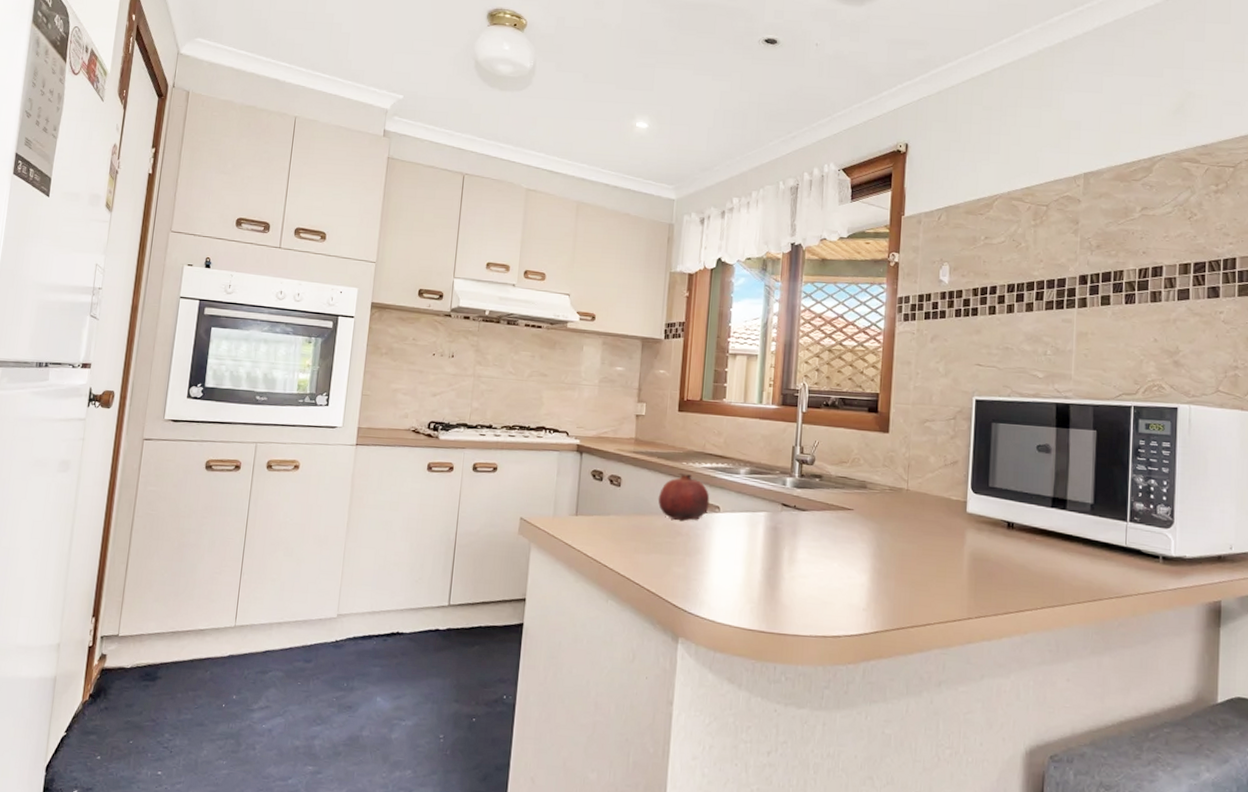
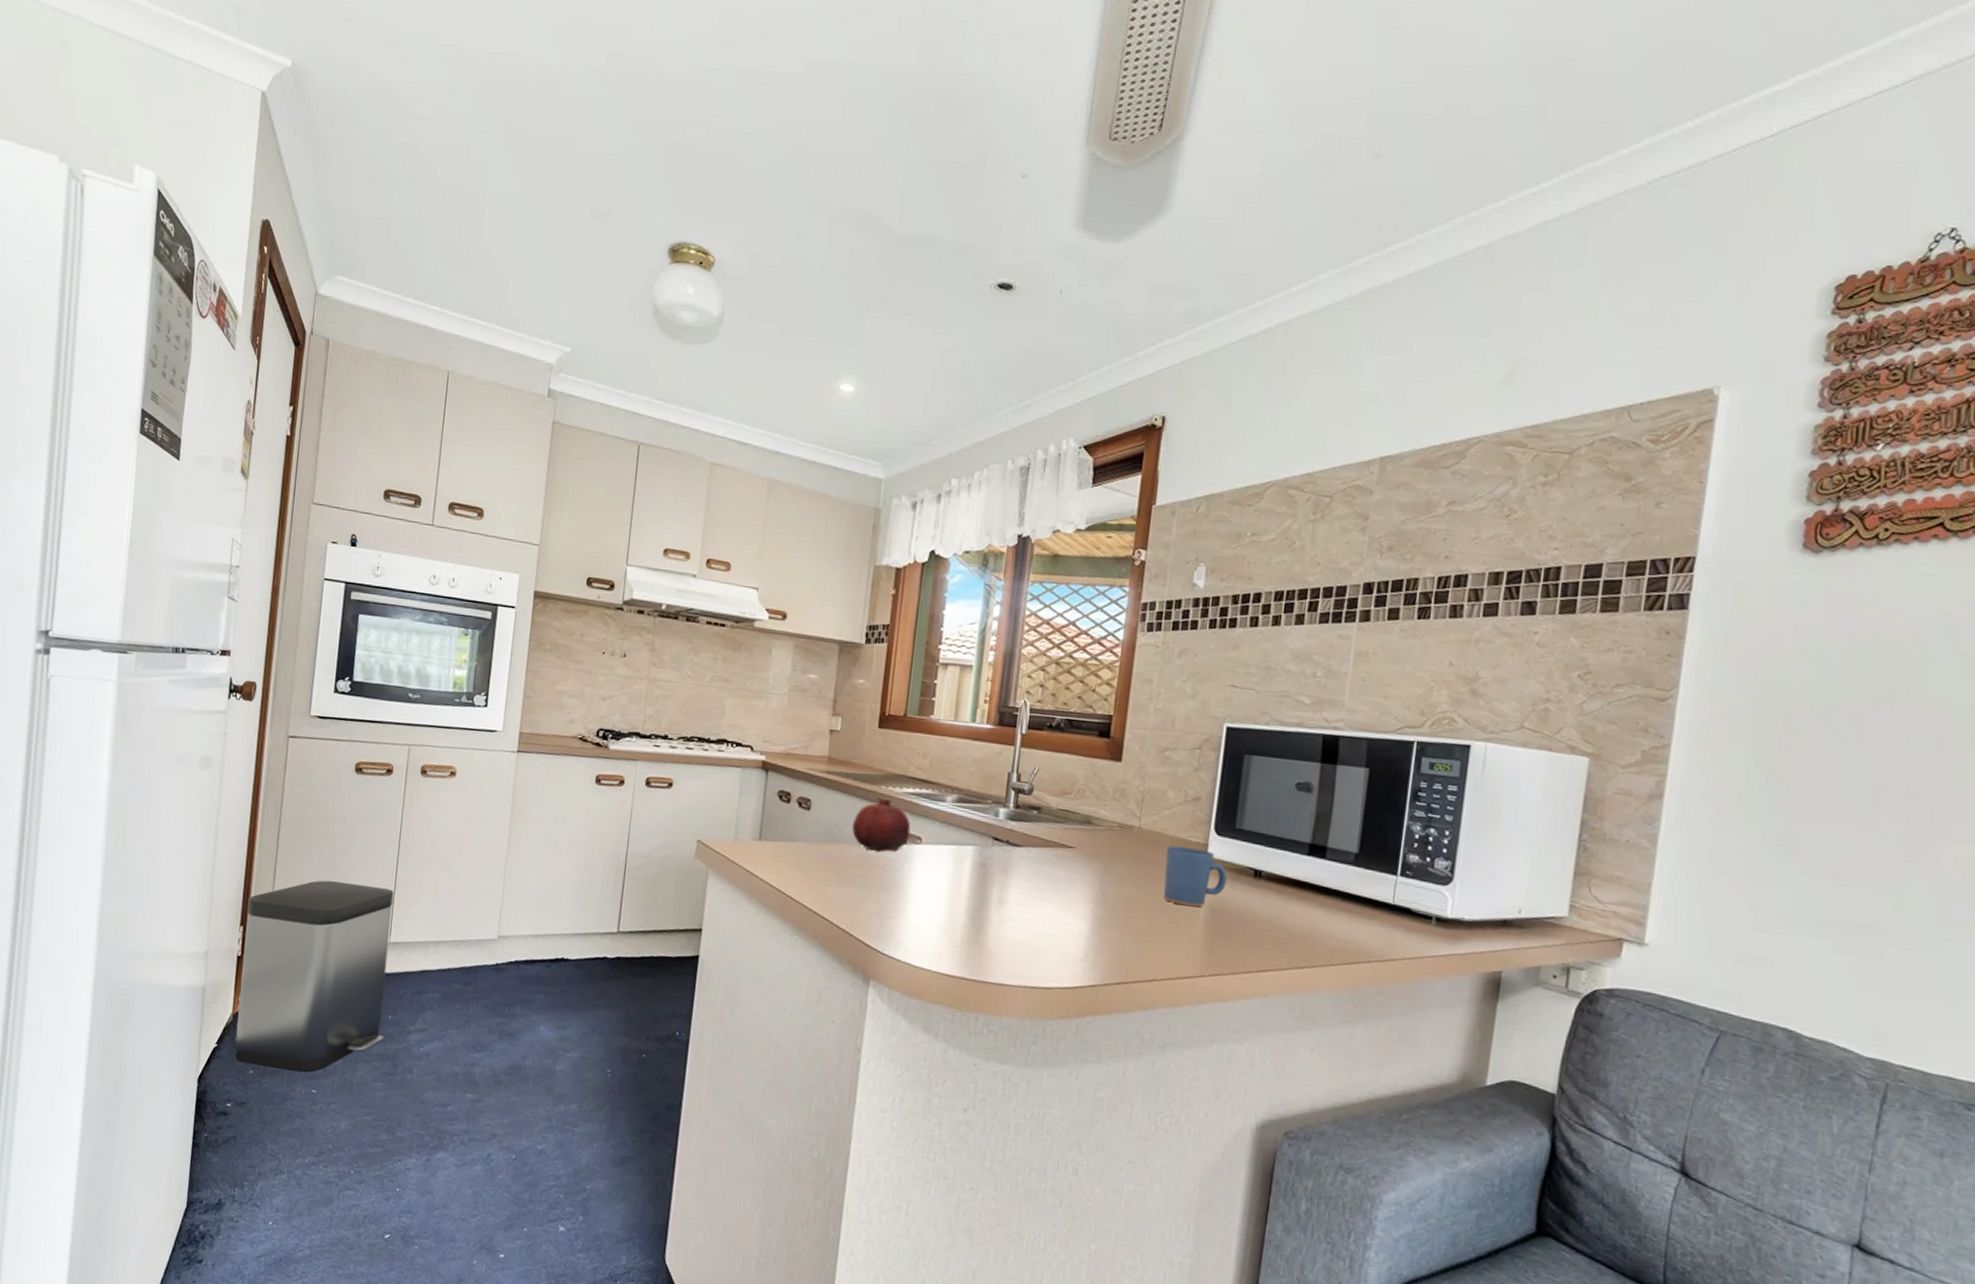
pedal bin: none [84,570,240,755] -> present [235,880,394,1072]
mug: none [931,504,985,557] -> present [1163,846,1227,907]

